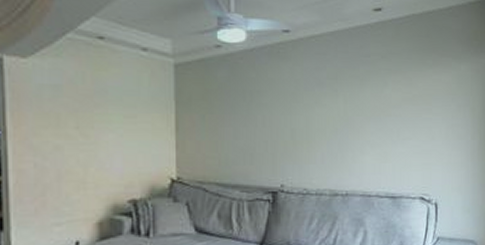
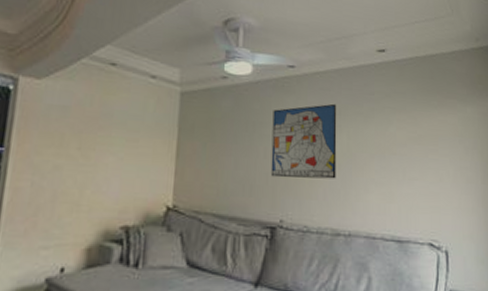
wall art: none [269,68,334,145] -> present [270,103,337,179]

